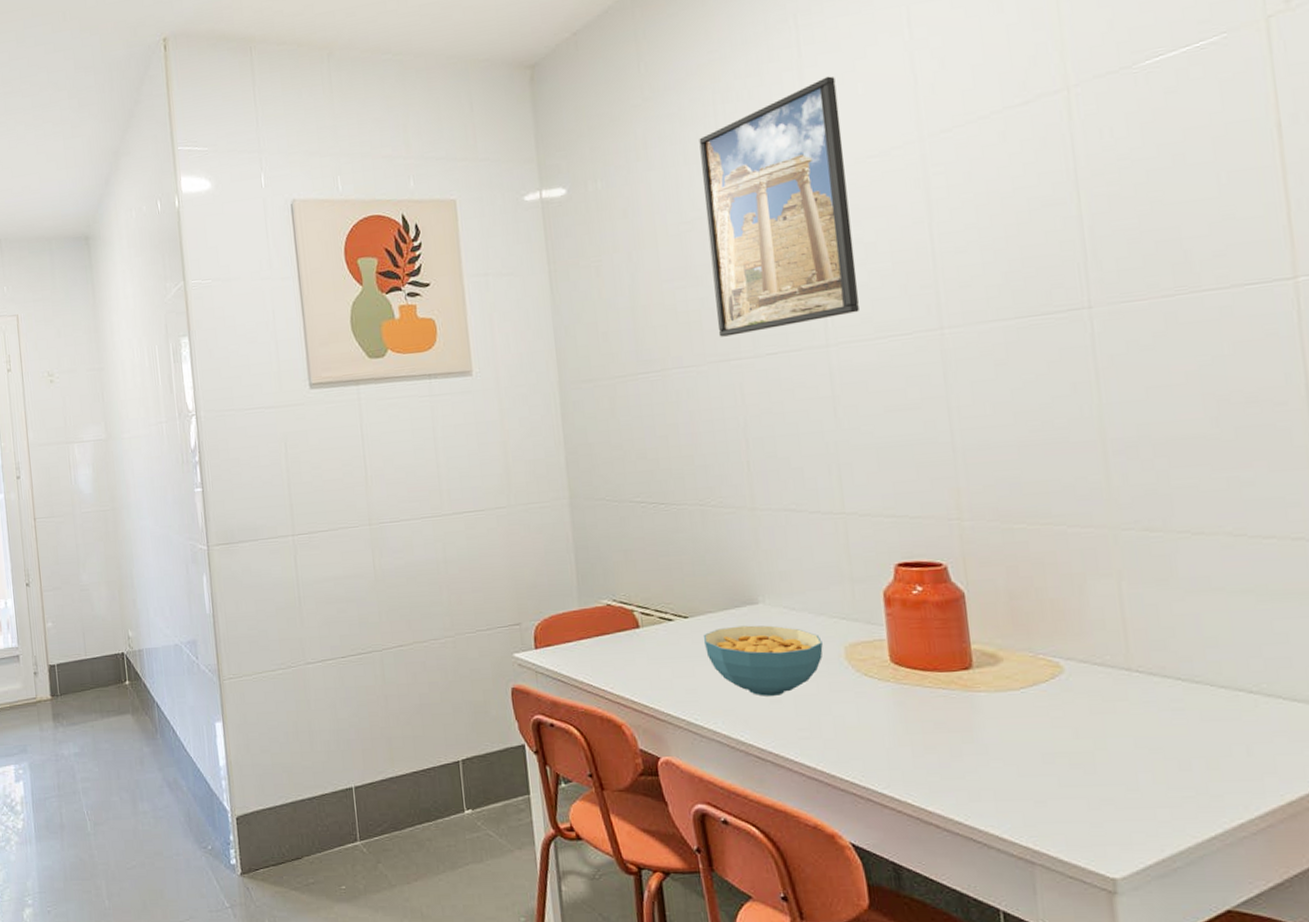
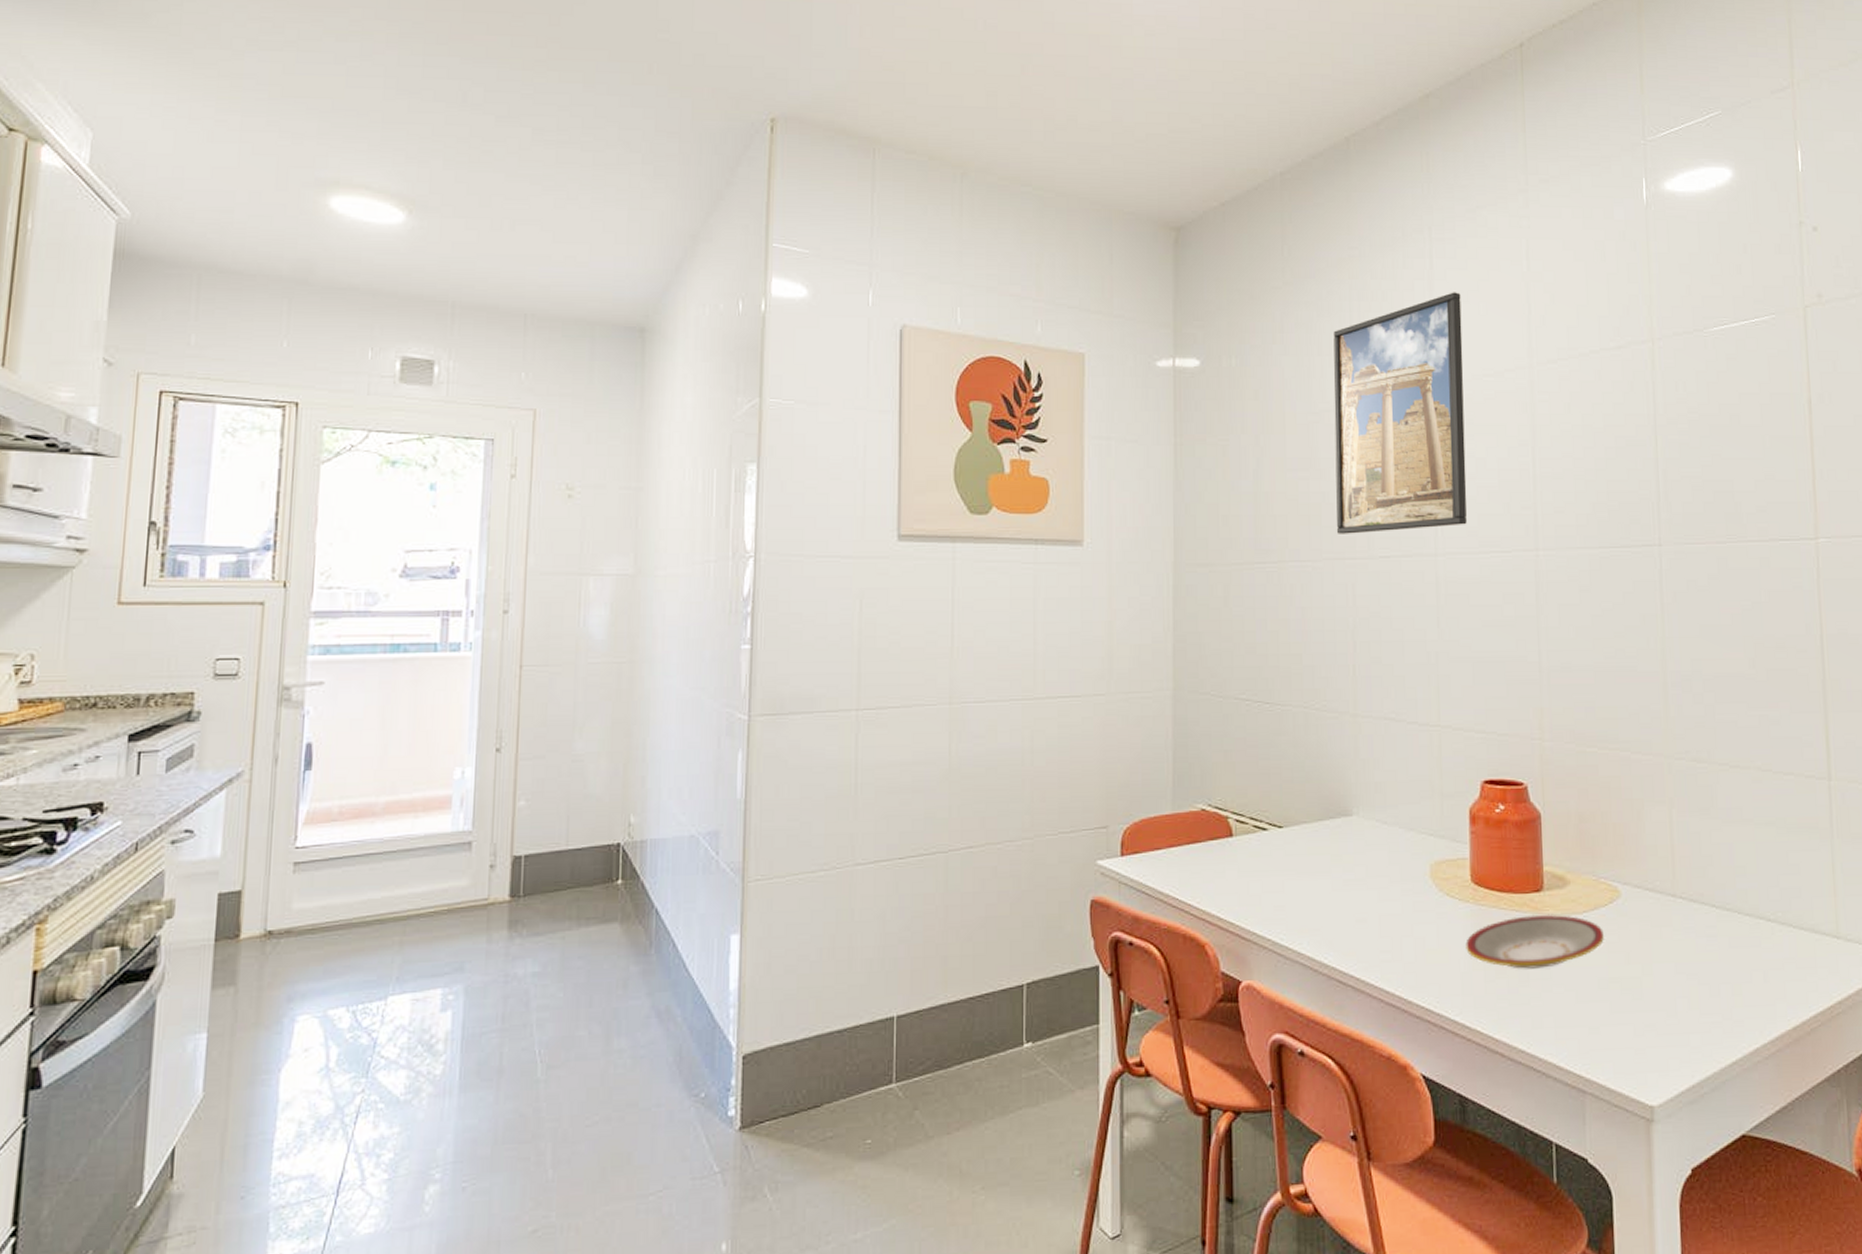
cereal bowl: present [704,625,823,696] -> none [1297,838,1410,915]
plate: none [889,691,1046,745] -> present [1466,914,1604,969]

